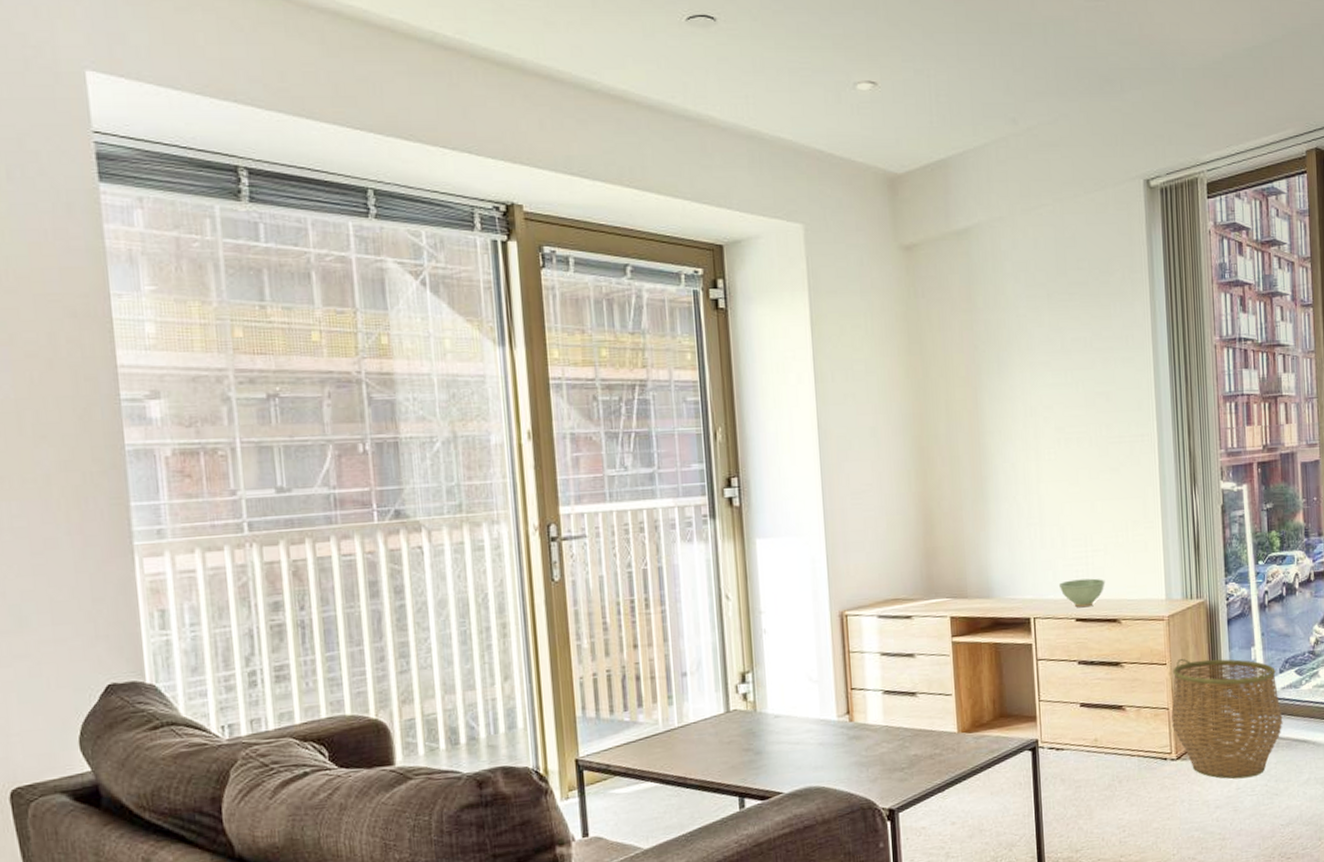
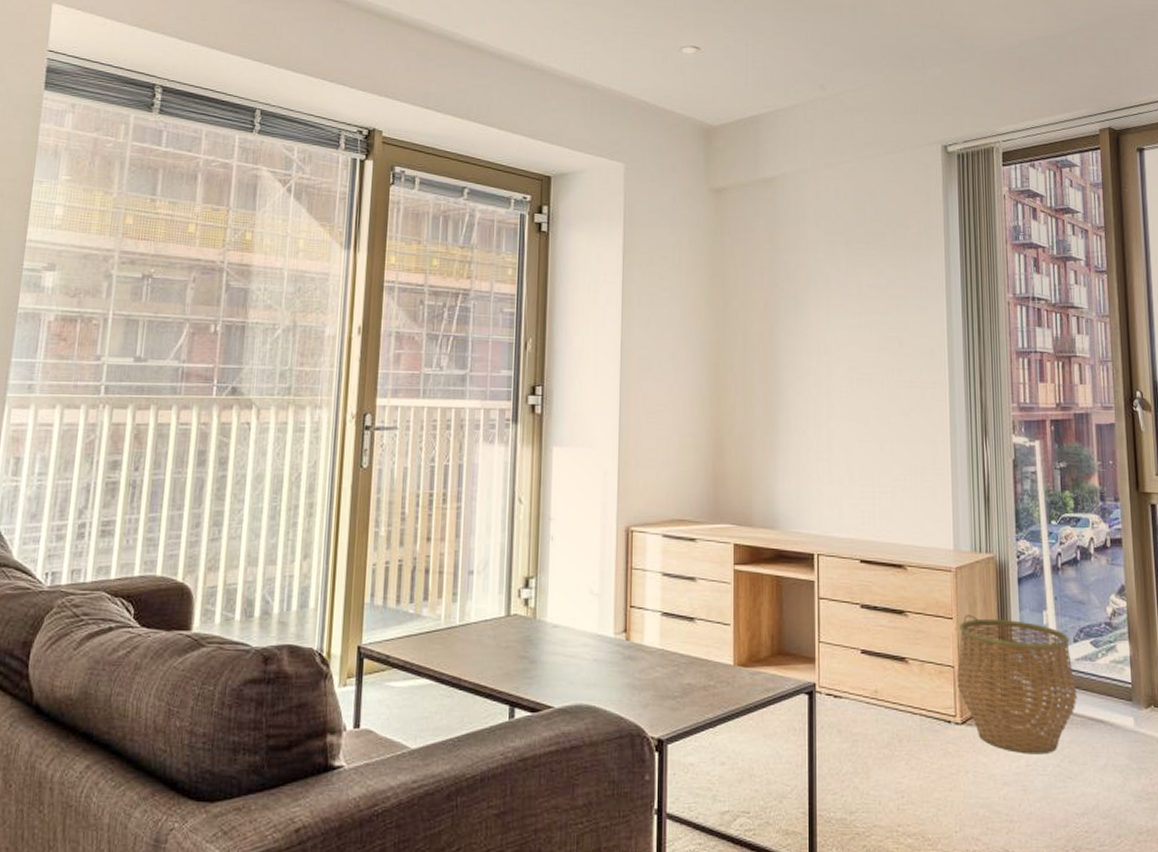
bowl: present [1058,578,1105,608] -> none [844,519,892,549]

